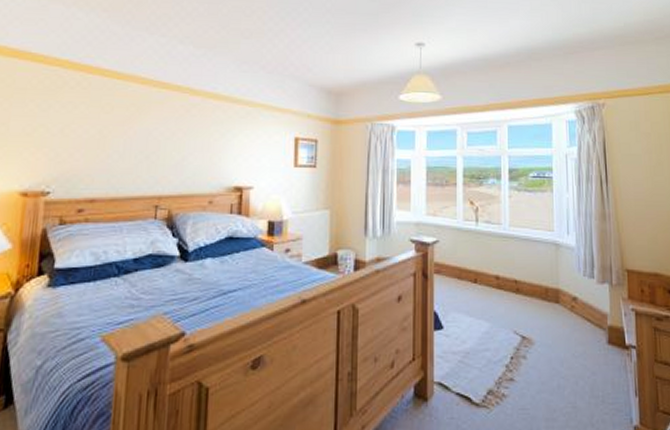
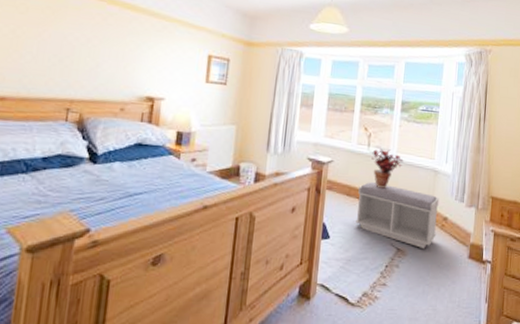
bench: none [470,262,566,335] -> present [355,182,439,248]
potted plant: none [478,223,518,268] -> present [370,148,404,189]

